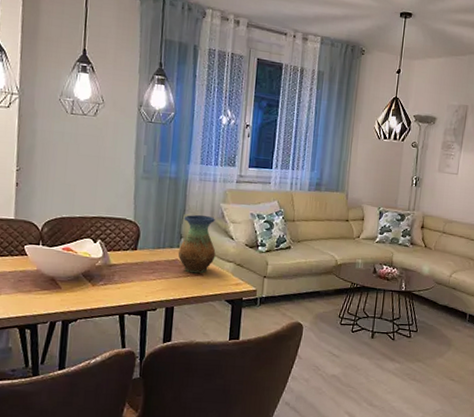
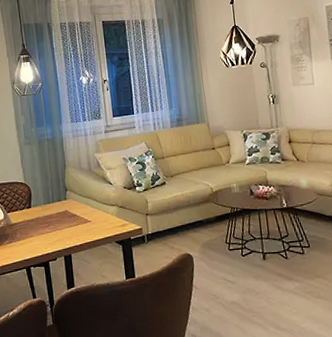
vase: present [177,215,216,274] -> none [65,167,99,221]

